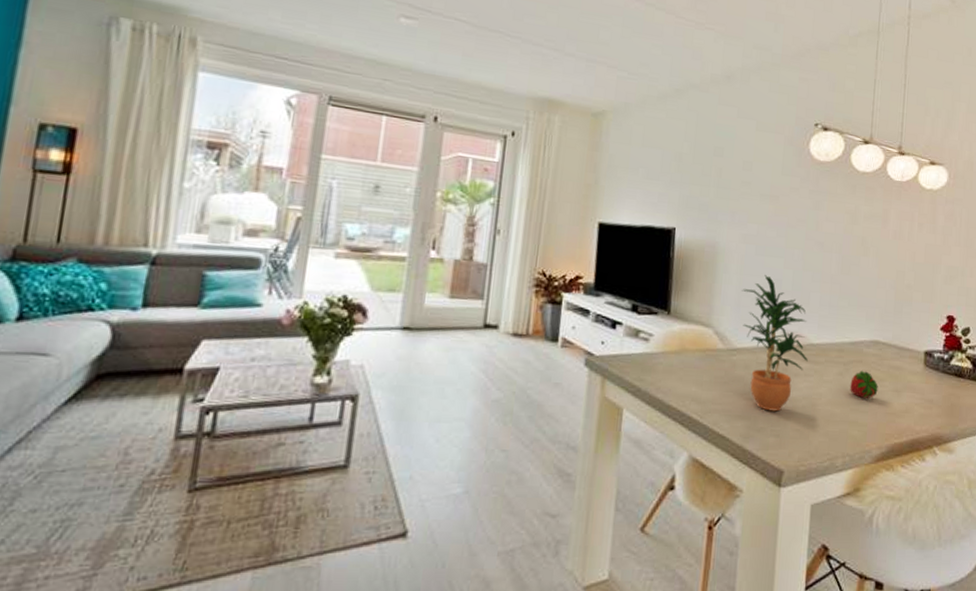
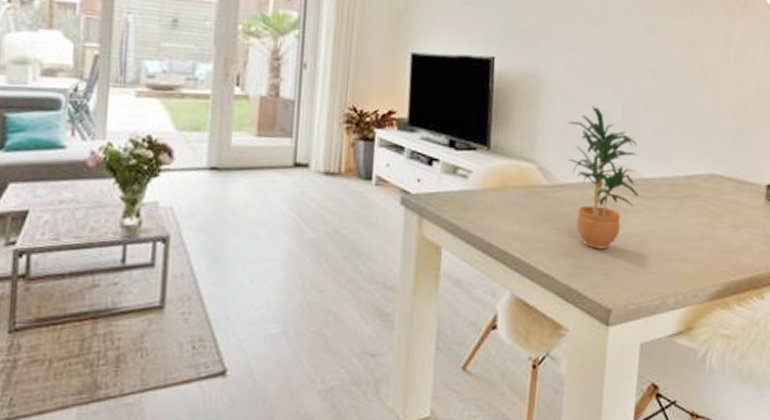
fruit: present [850,370,878,398] -> none [684,206,715,235]

